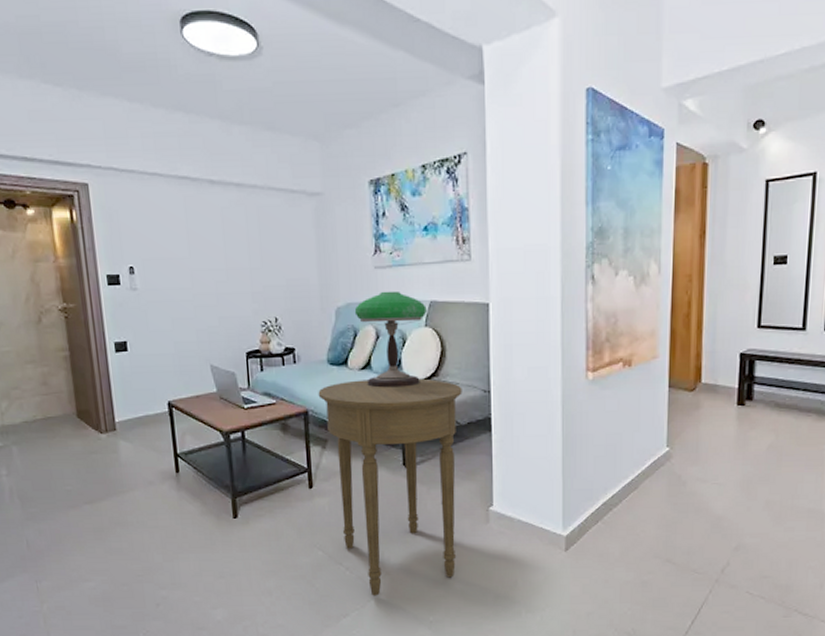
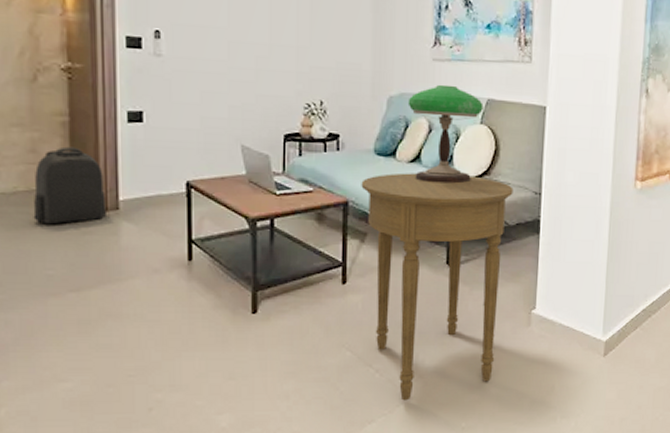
backpack: none [48,377,108,447] -> present [33,146,108,225]

